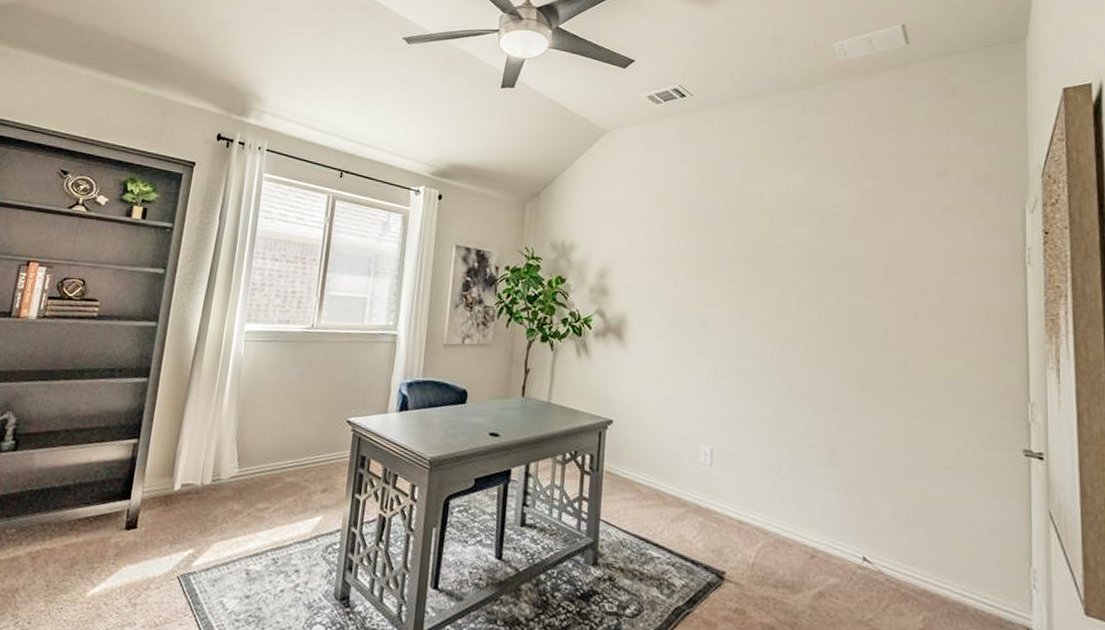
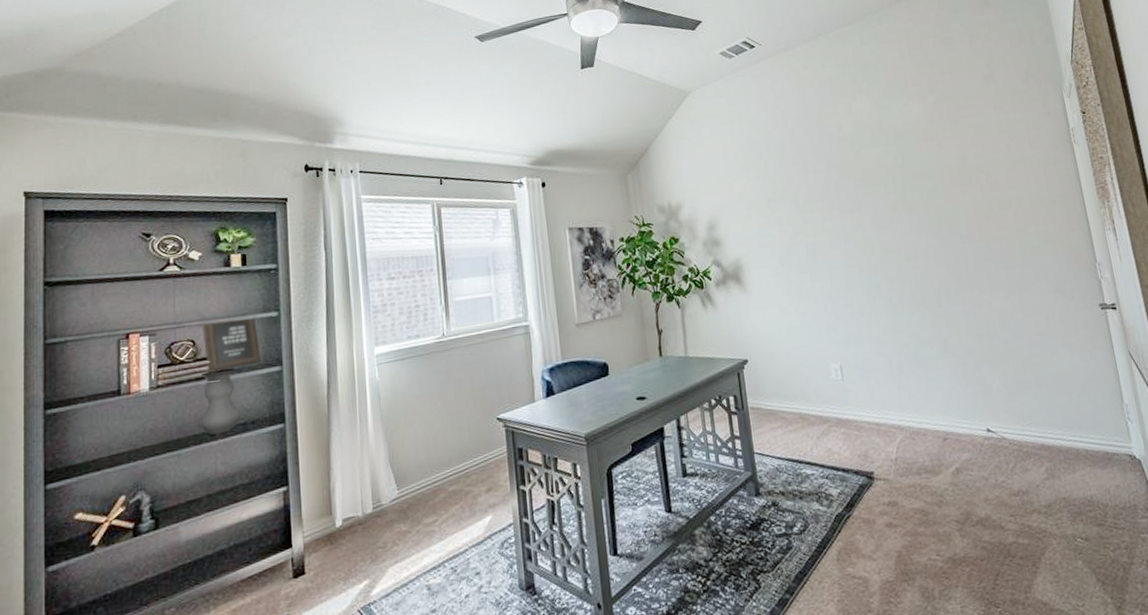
vase: none [73,312,116,375] -> present [200,367,240,436]
picture frame: none [90,266,143,315] -> present [202,316,261,373]

